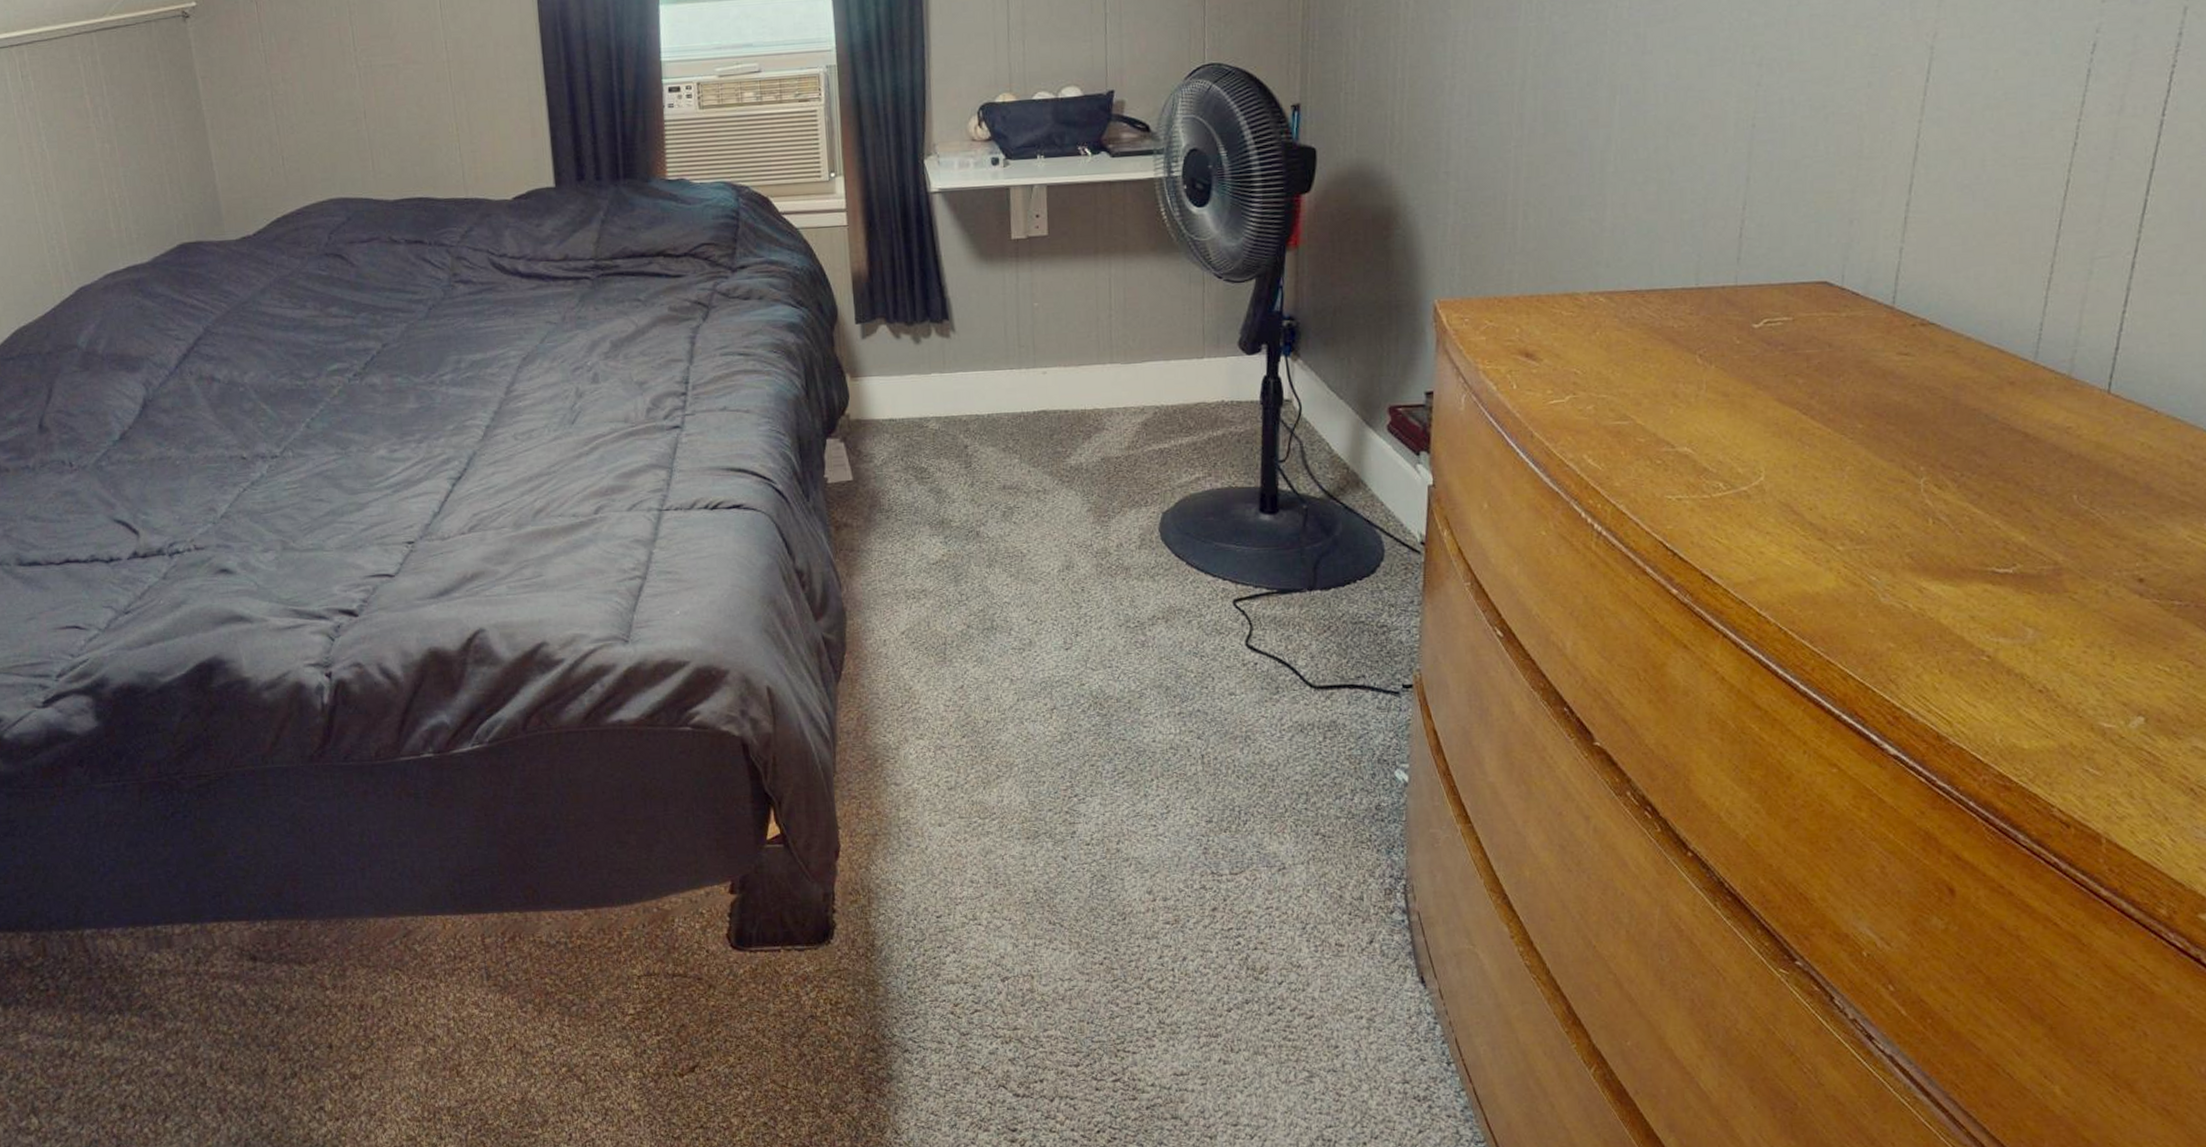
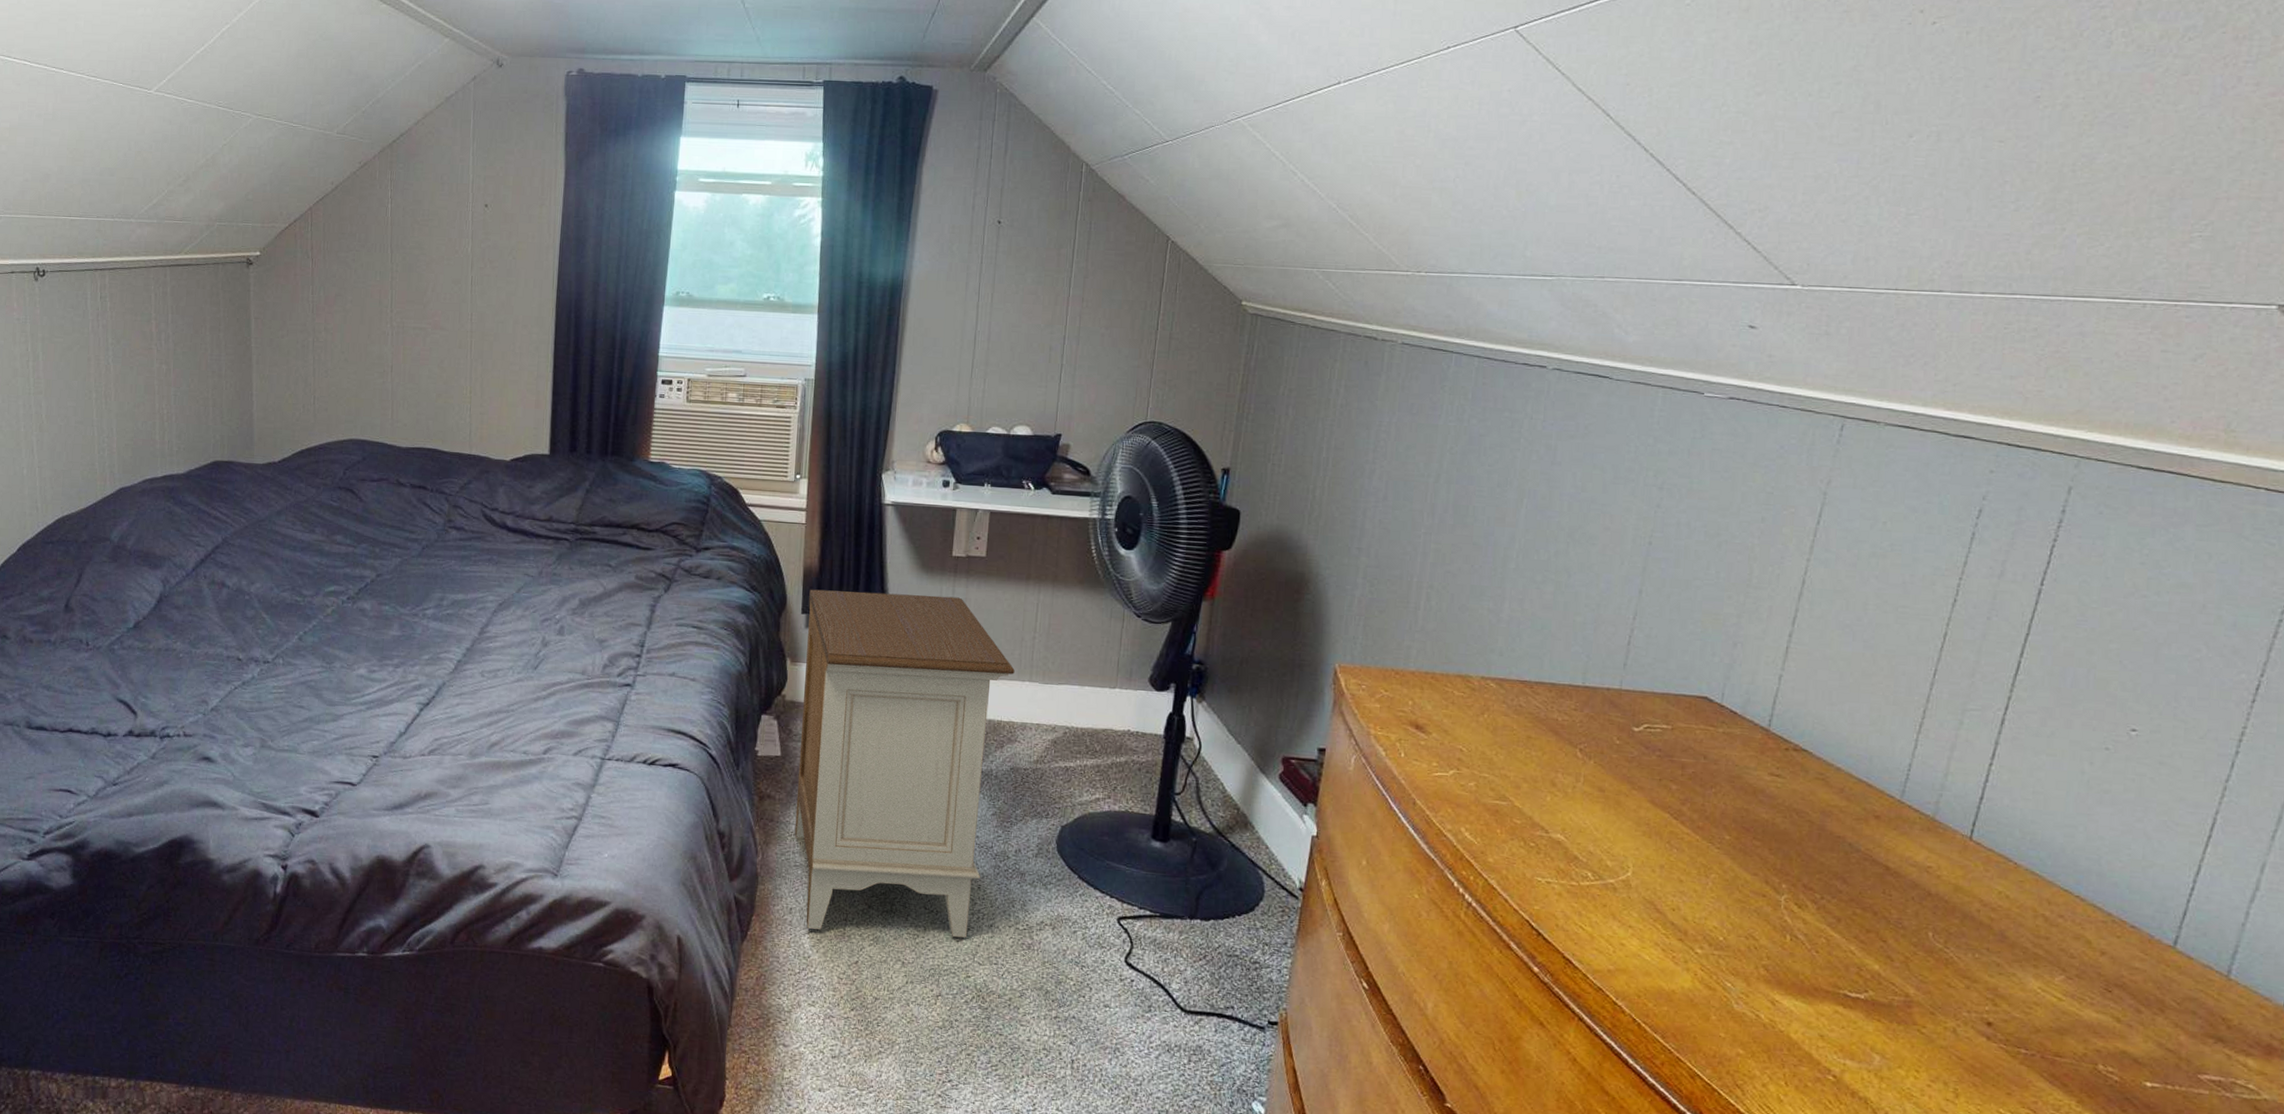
nightstand: none [861,283,1094,659] -> present [794,589,1015,938]

